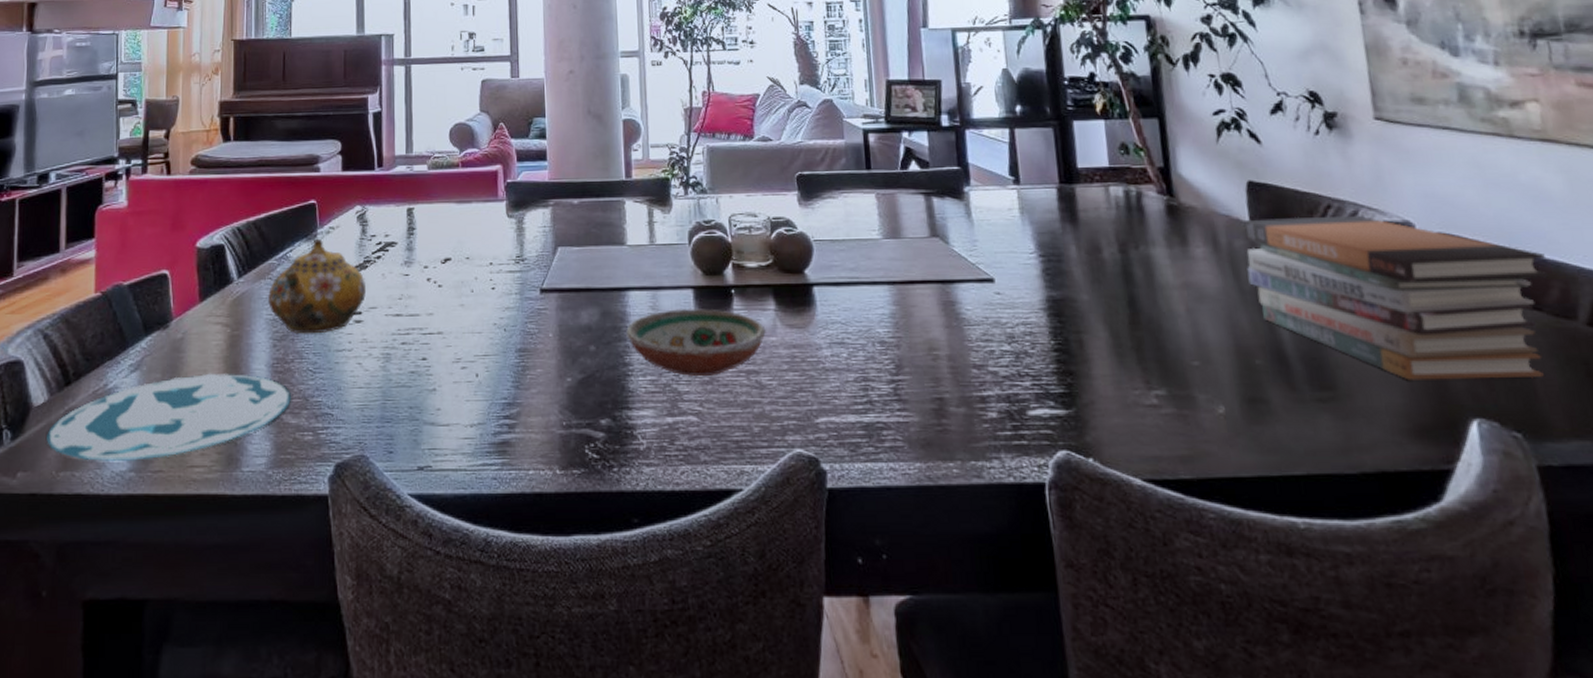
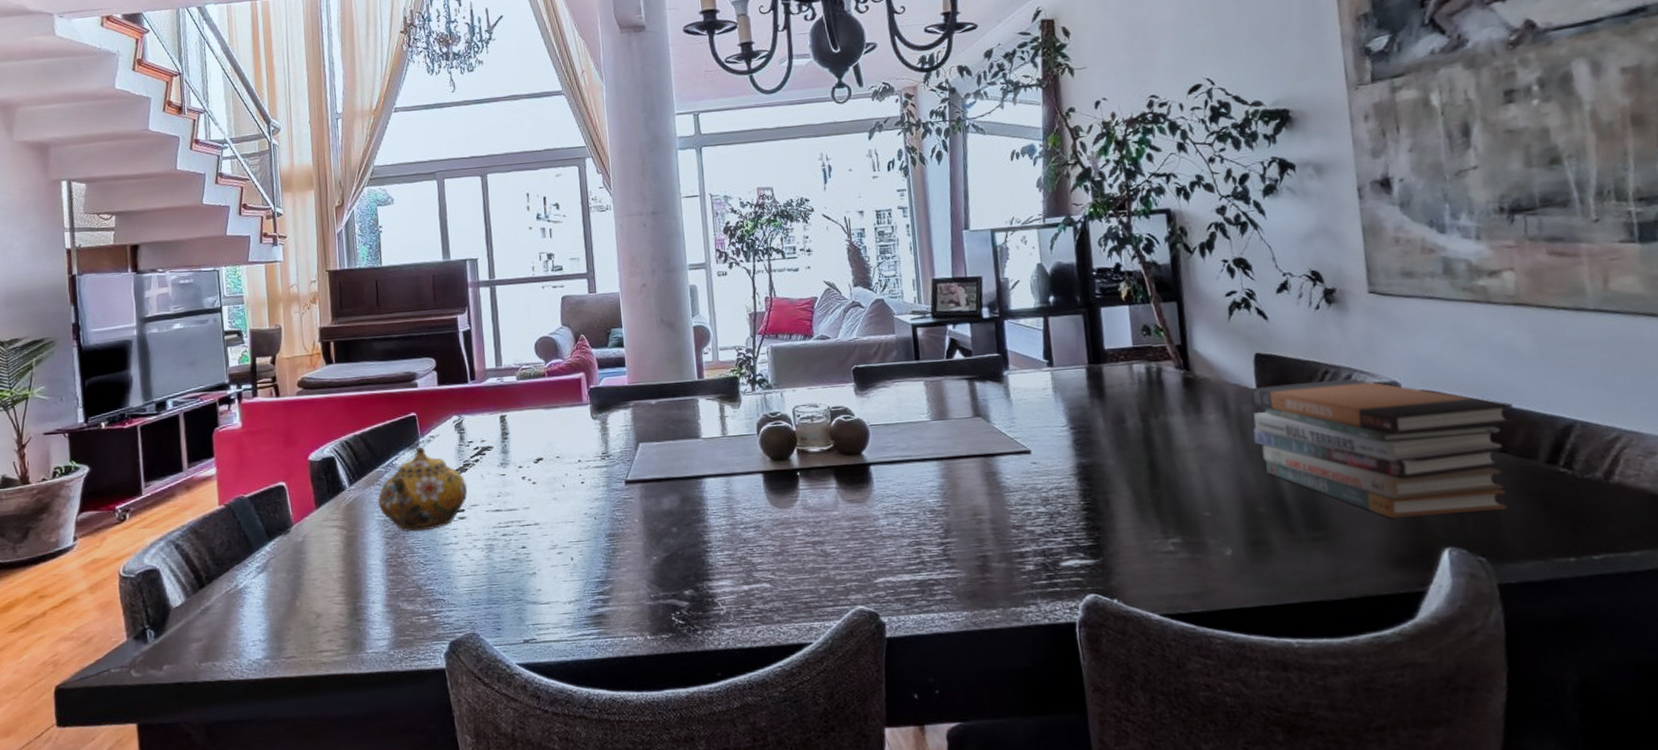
plate: present [47,373,291,461] -> none [187,569,406,652]
decorative bowl: present [626,308,766,377] -> none [704,490,829,550]

